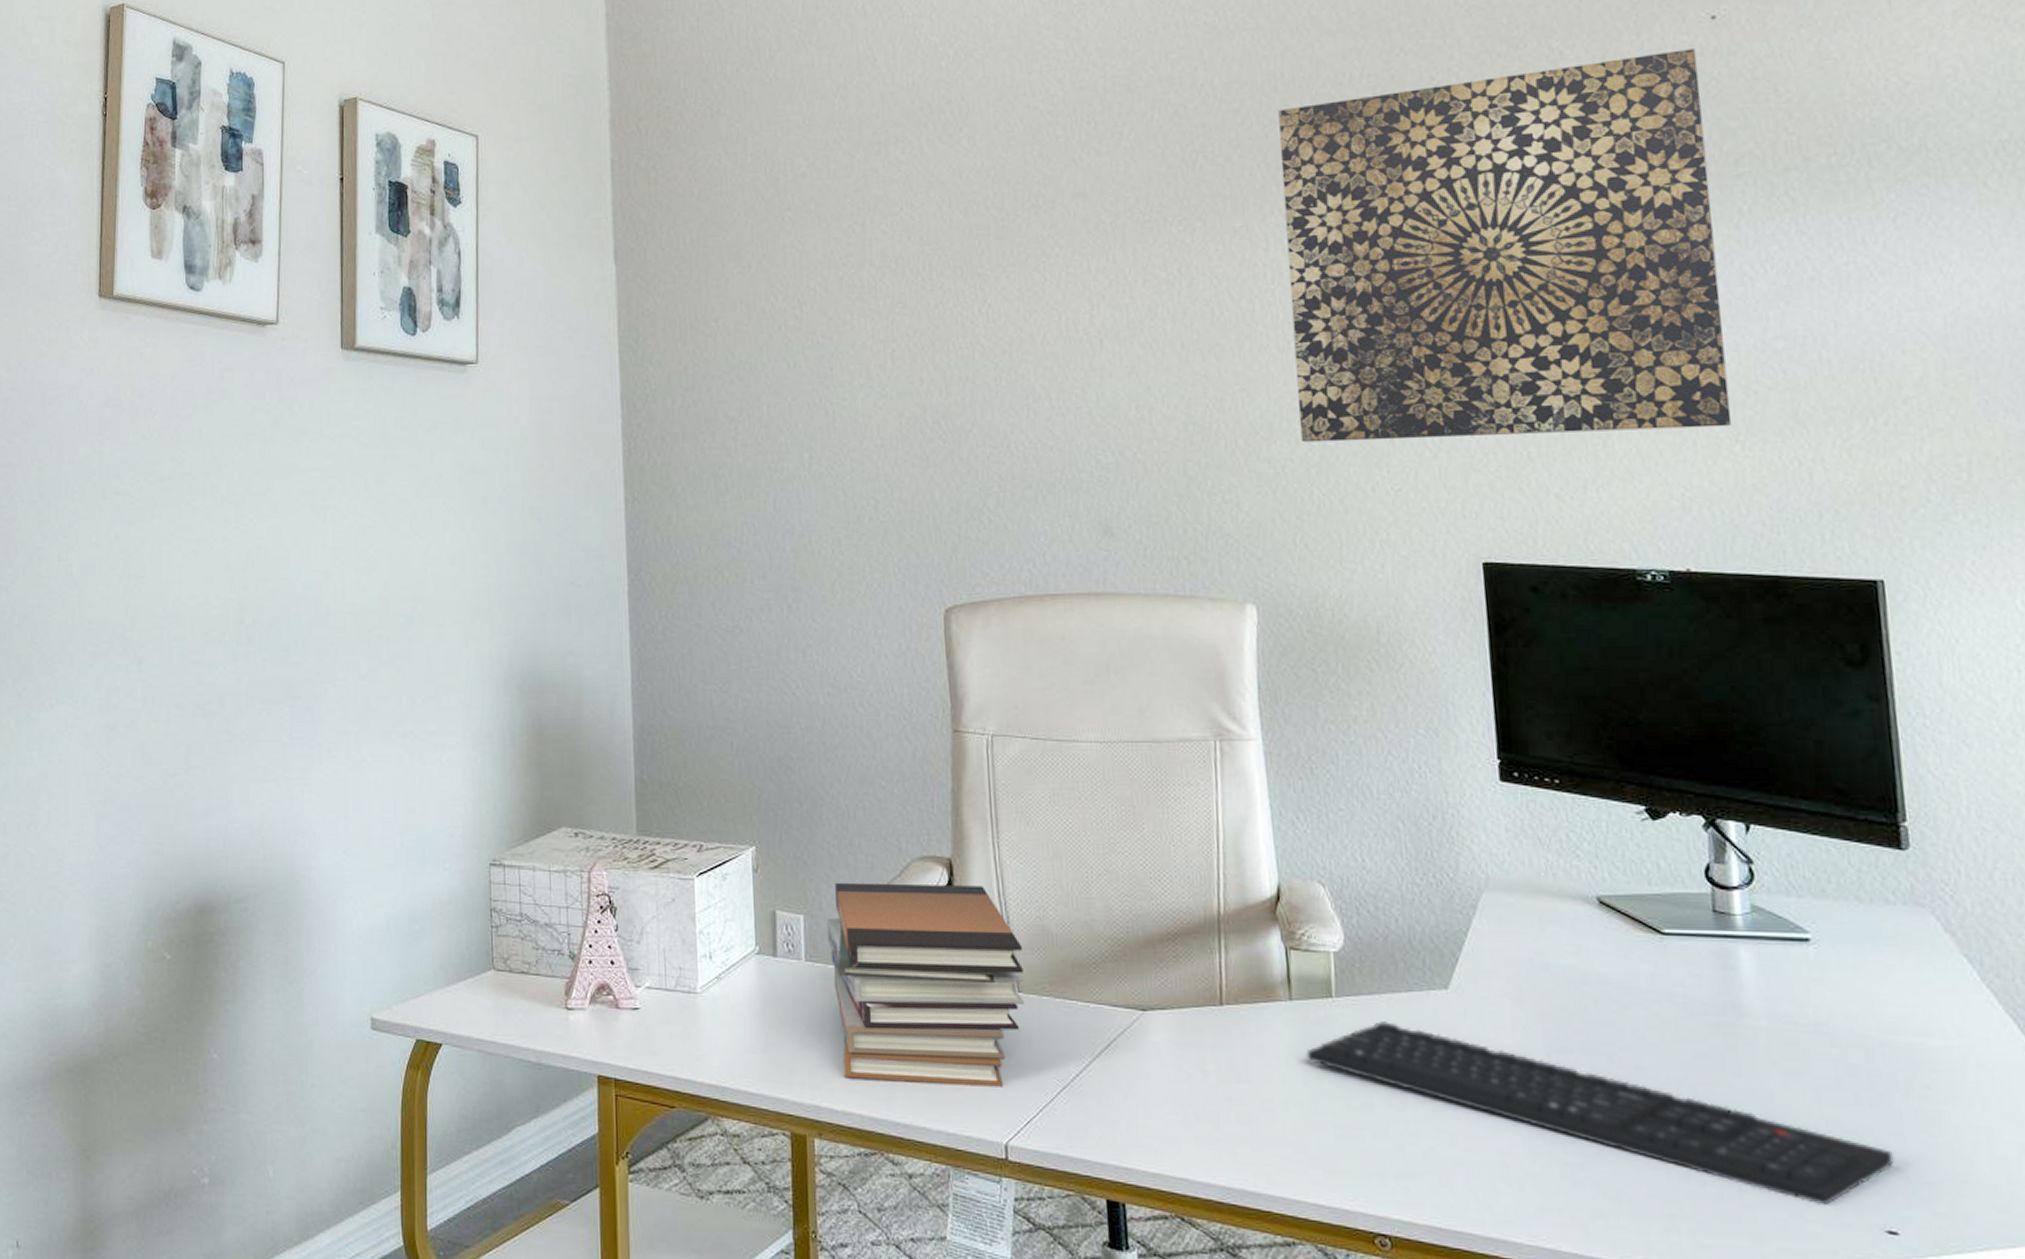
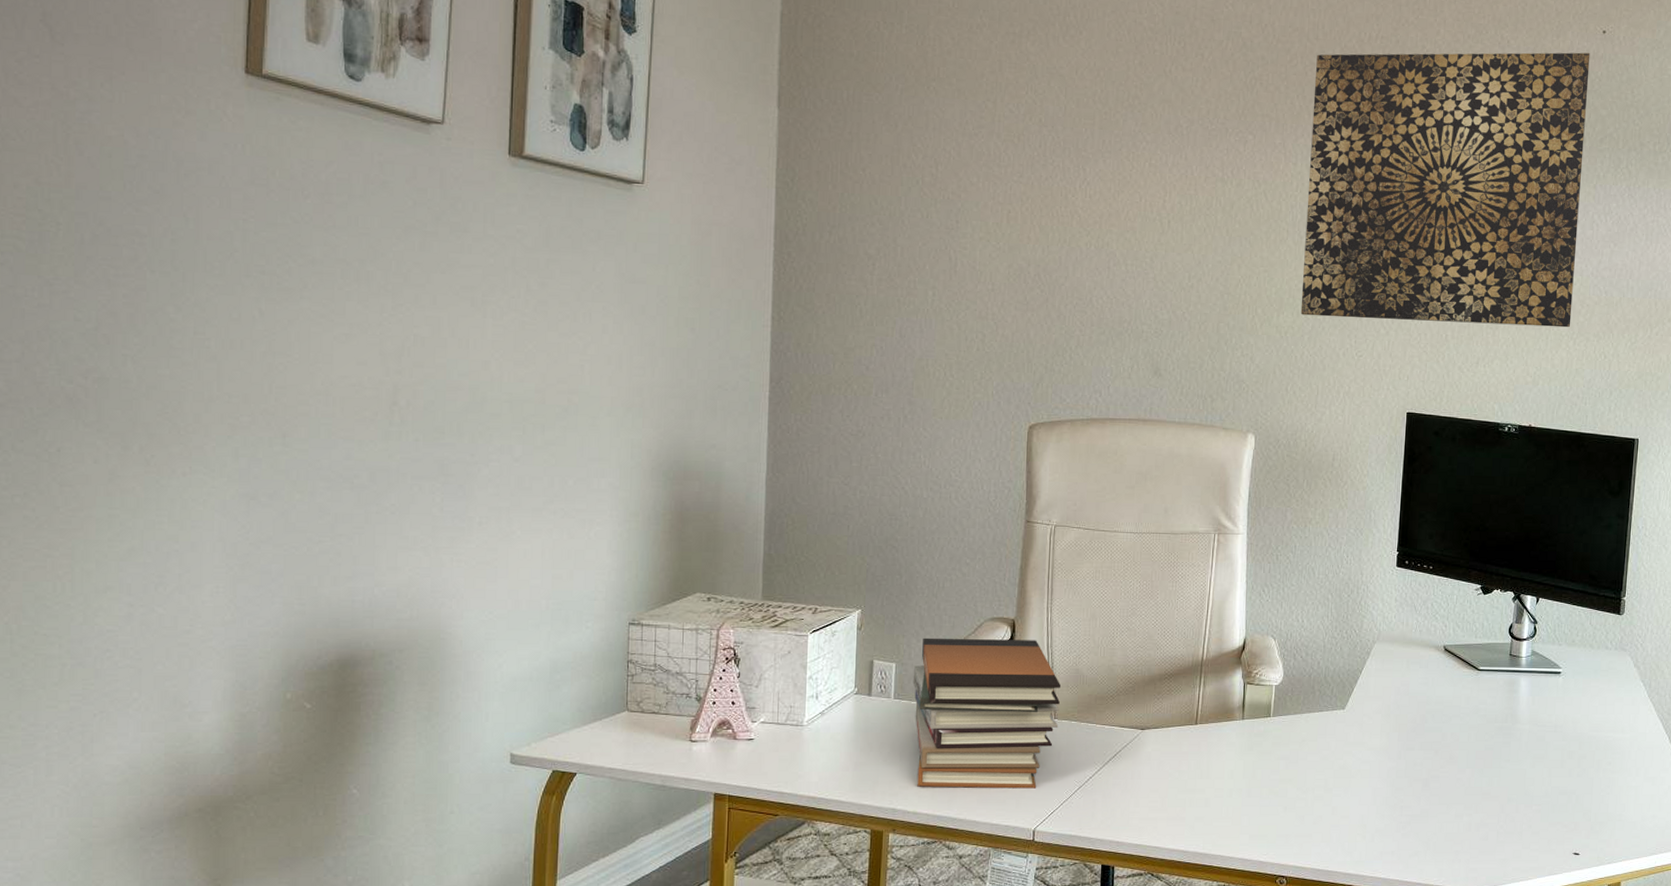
keyboard: present [1306,1021,1894,1206] -> none [1248,732,1585,840]

